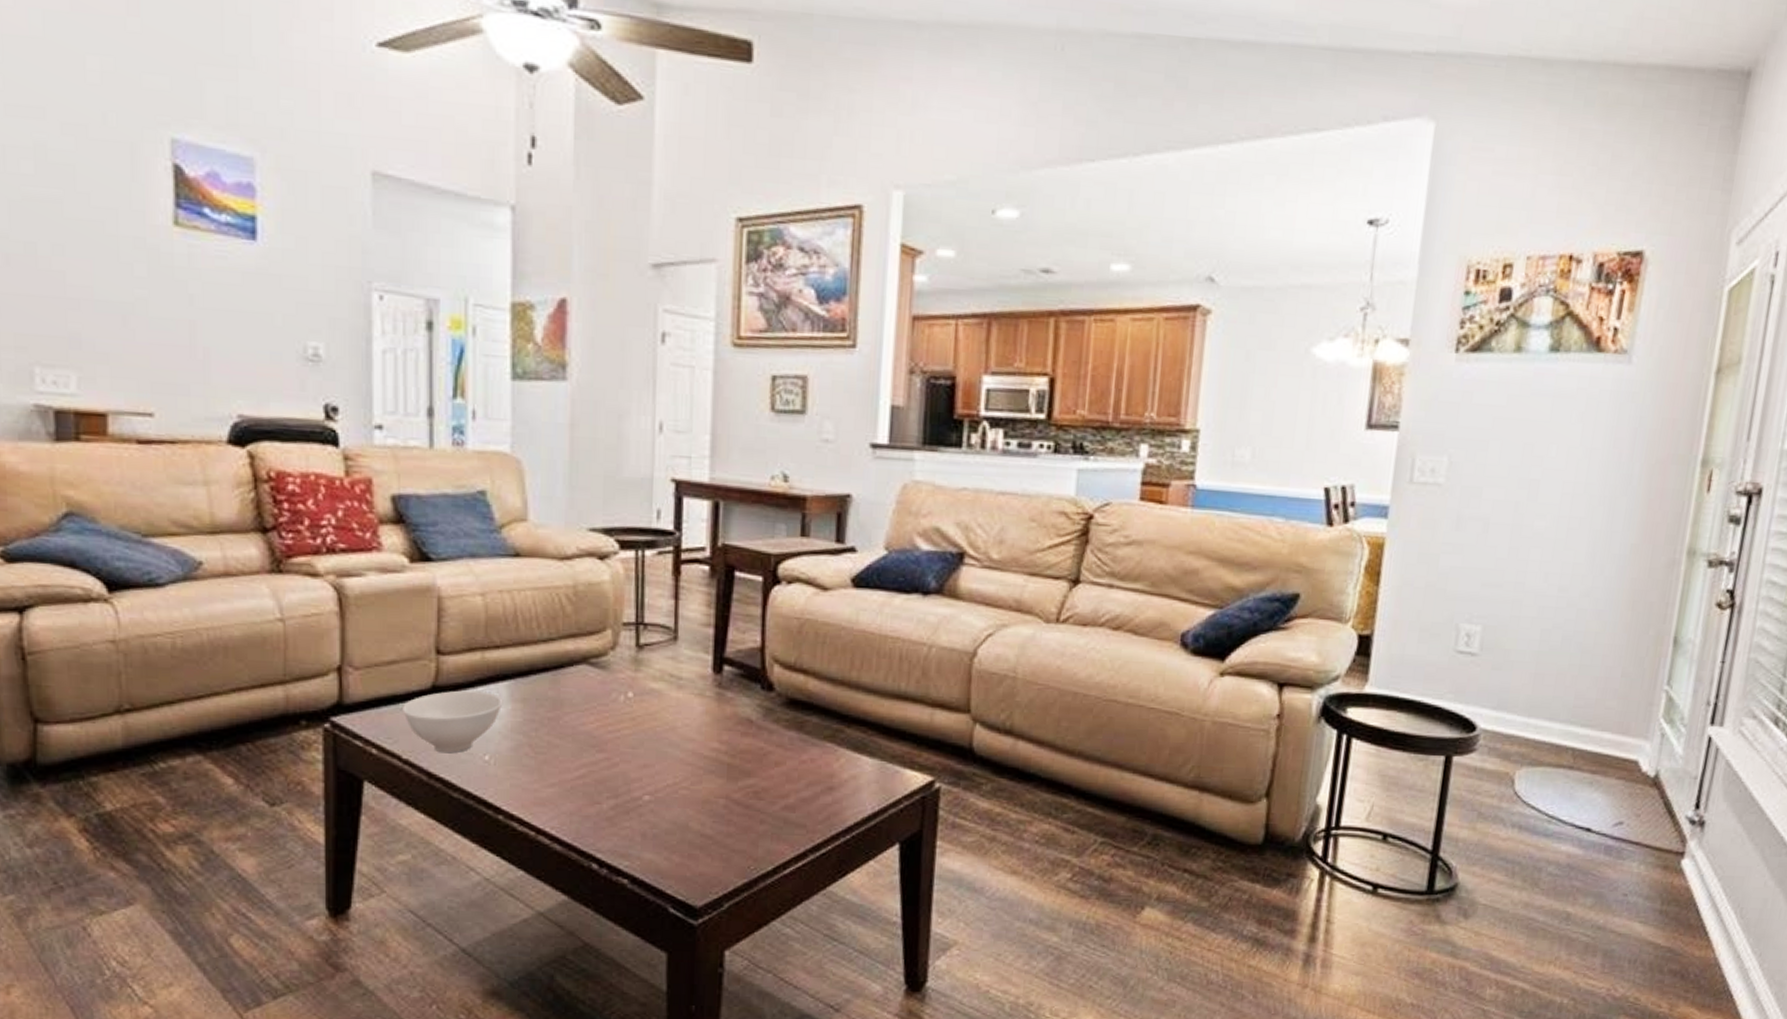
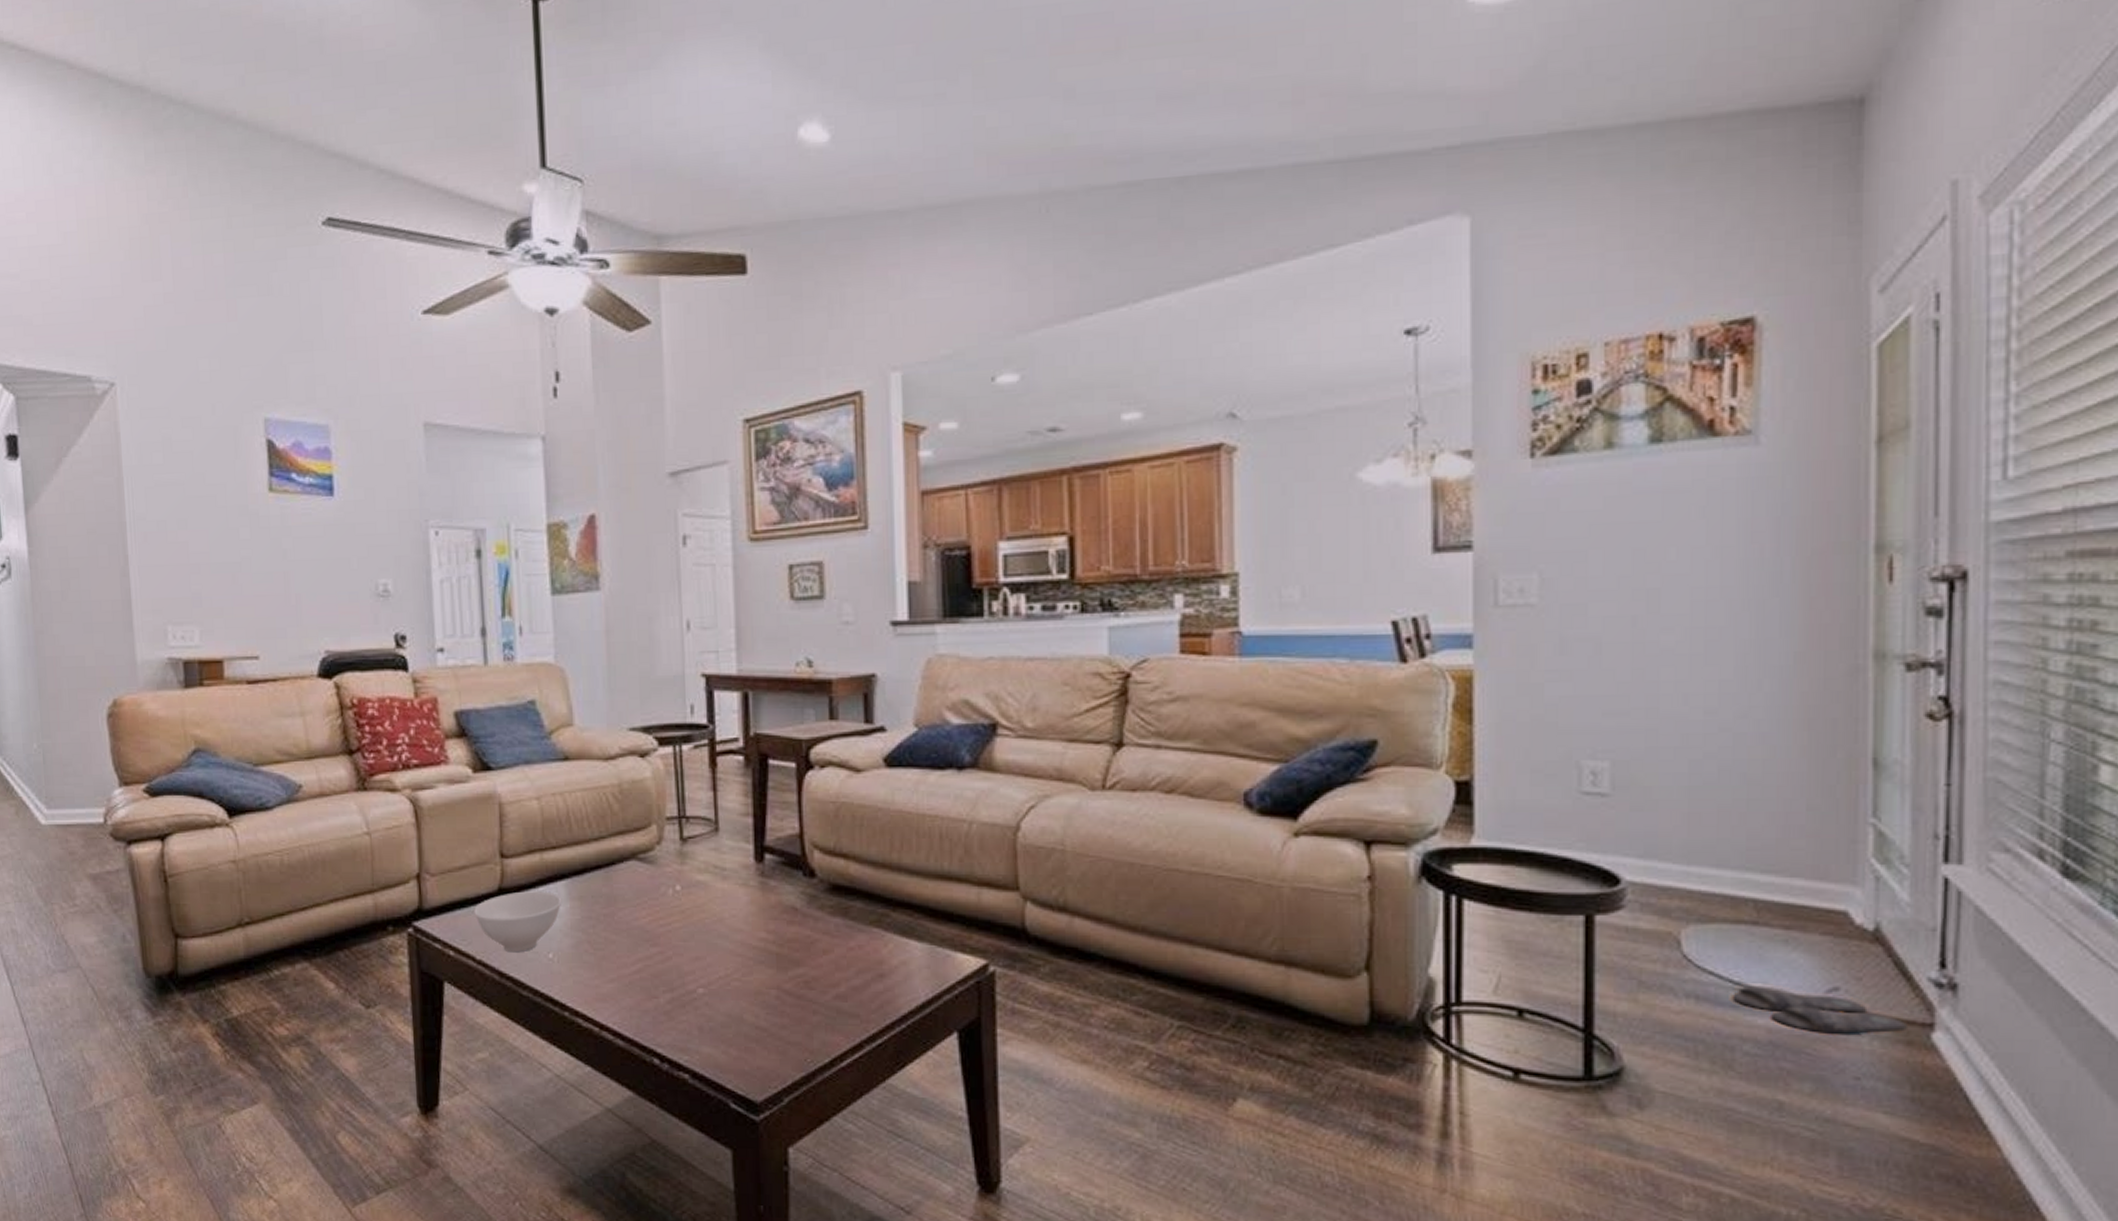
slippers: none [1546,818,1666,859] -> present [1732,985,1907,1034]

